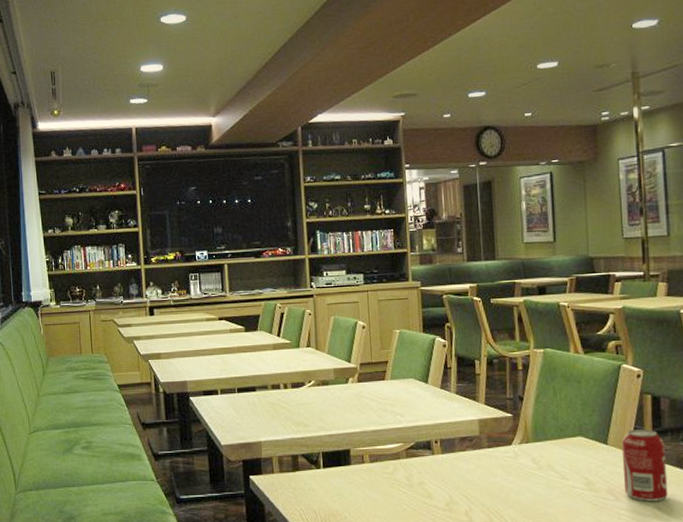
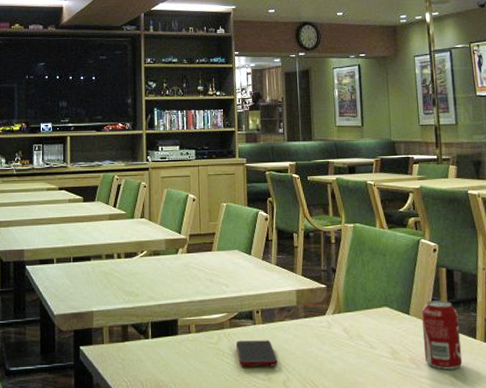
cell phone: none [413,470,459,498] -> present [235,340,278,368]

